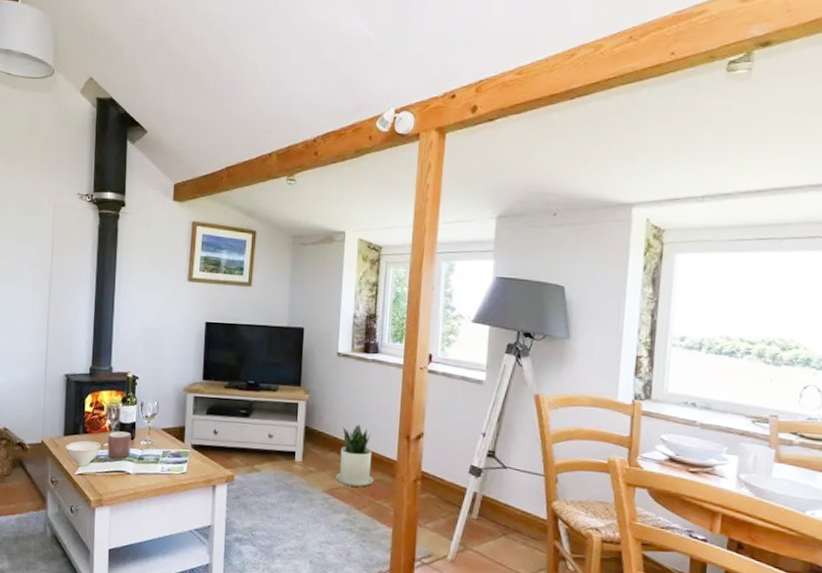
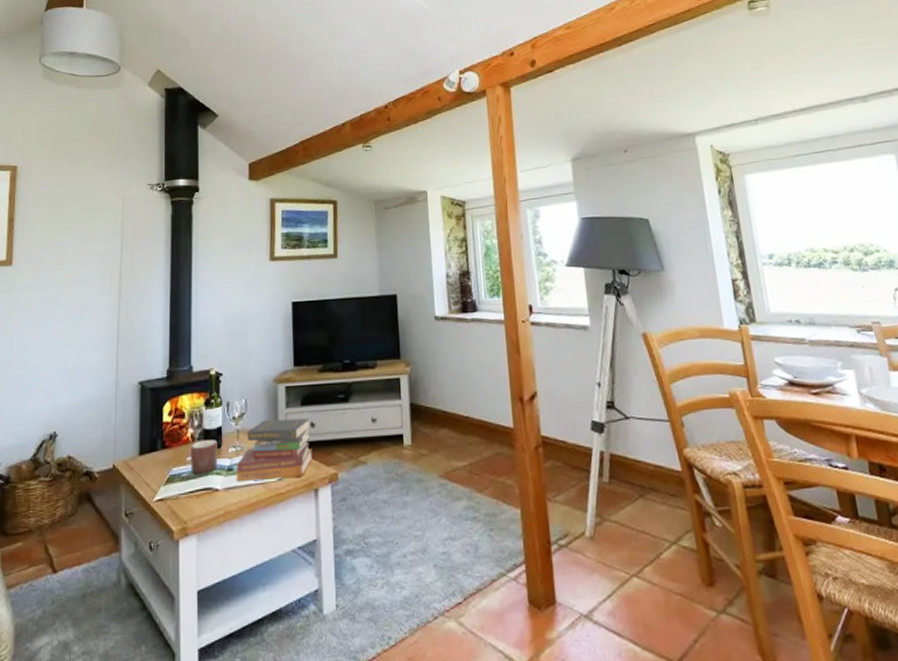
bowl: present [65,440,102,467] -> none [142,456,184,490]
books: none [145,421,214,474] -> present [236,418,313,483]
planter: present [336,424,373,487] -> none [450,393,492,466]

